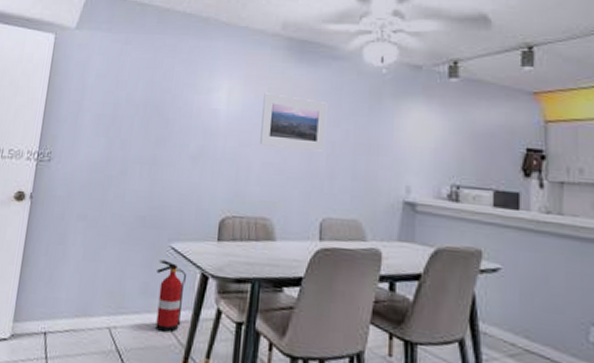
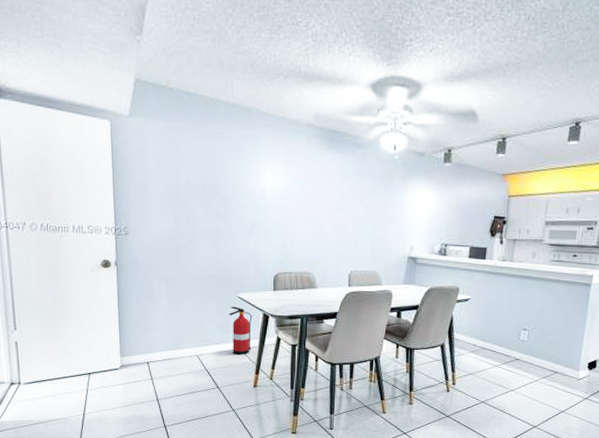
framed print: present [260,93,328,151] -> none [301,175,353,221]

